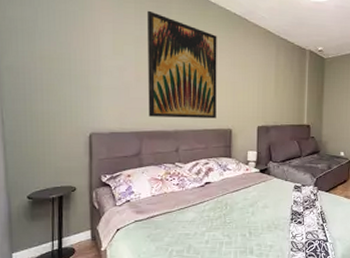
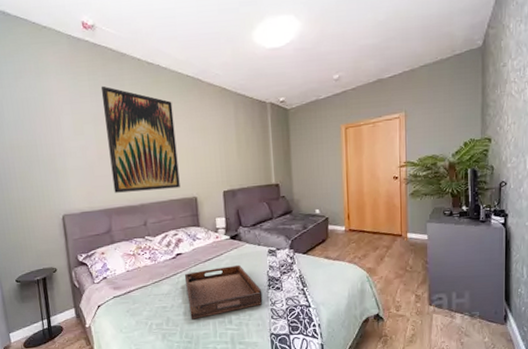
serving tray: none [211,197,285,248] -> present [184,264,263,320]

